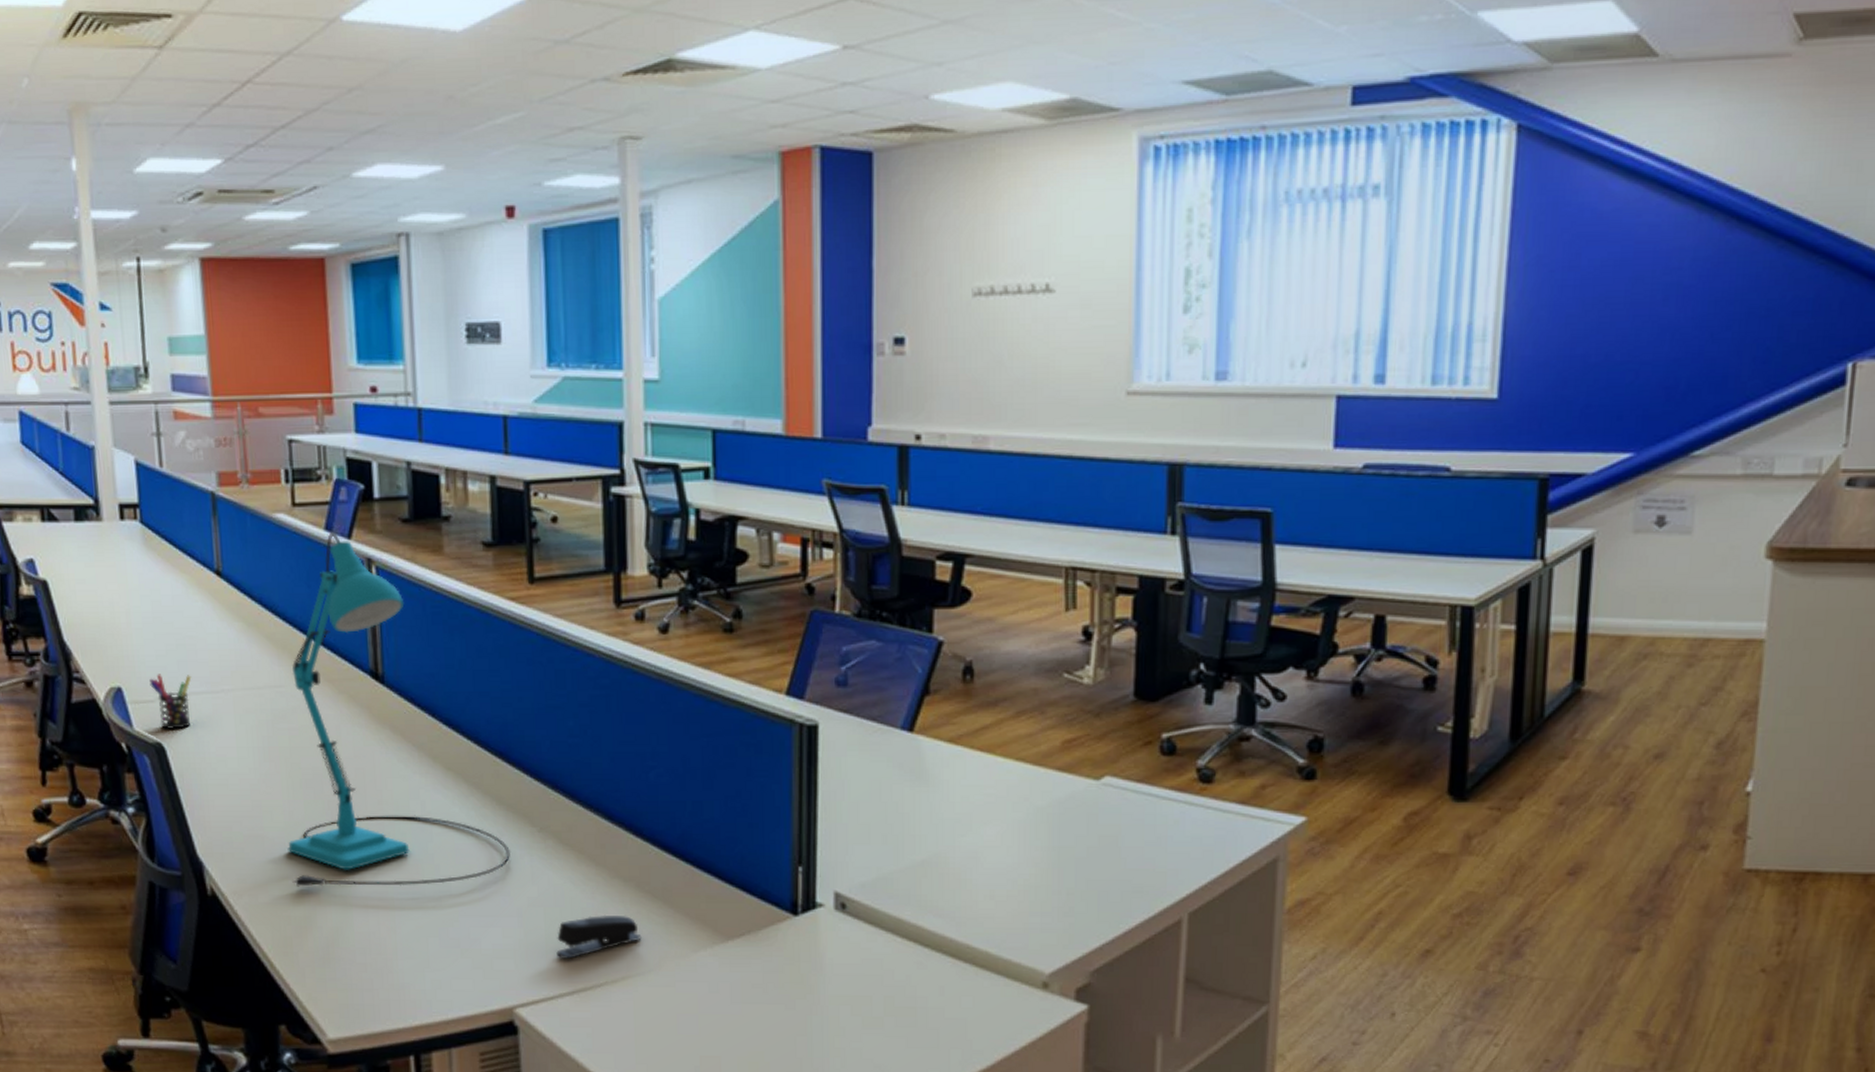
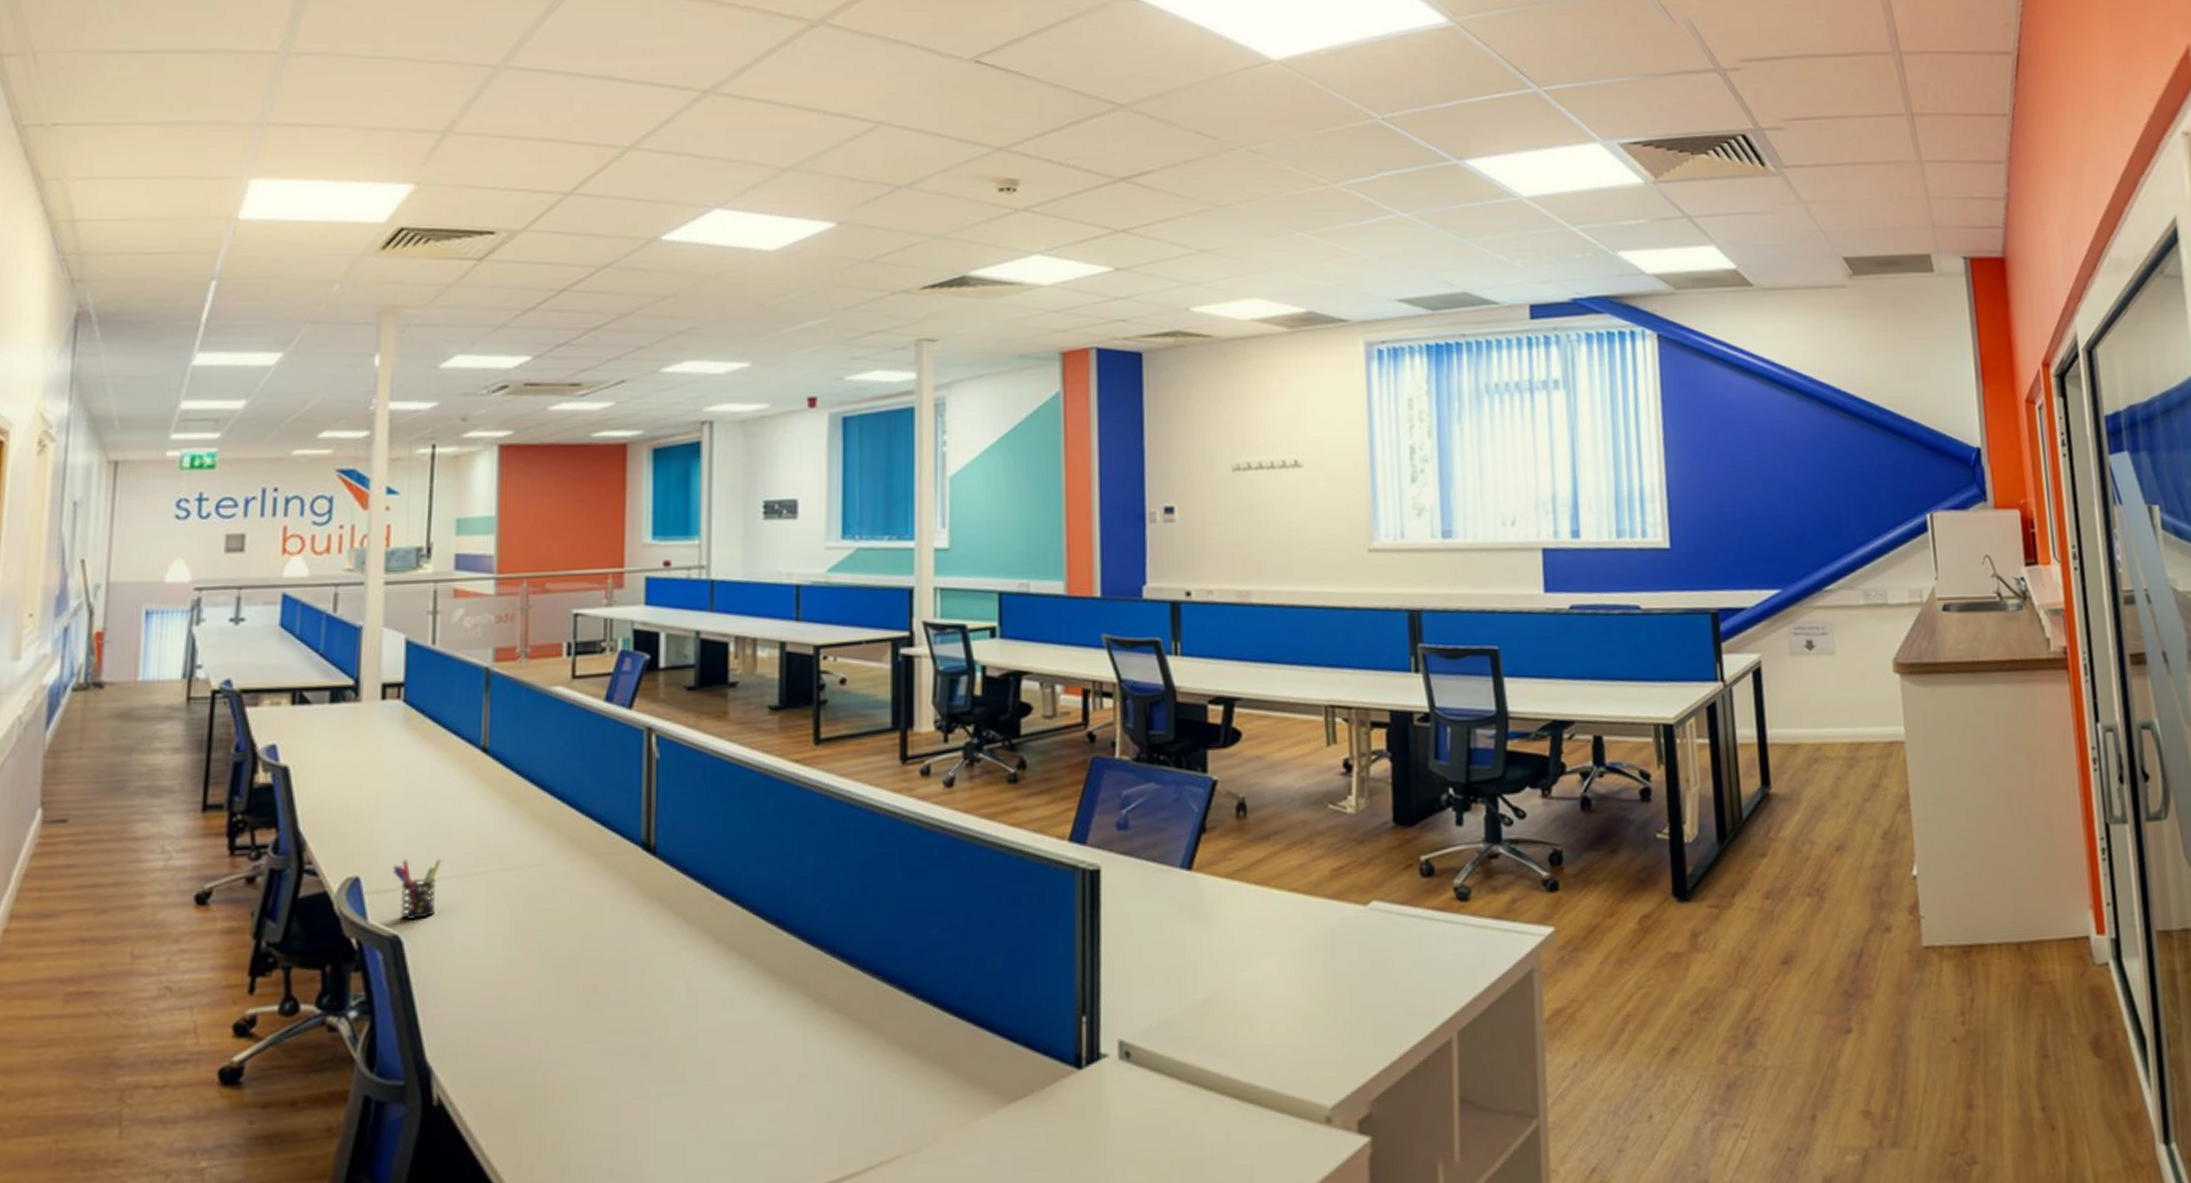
desk lamp: present [287,532,511,887] -> none [532,703,783,1086]
stapler: present [556,914,642,960] -> none [827,1086,920,1142]

